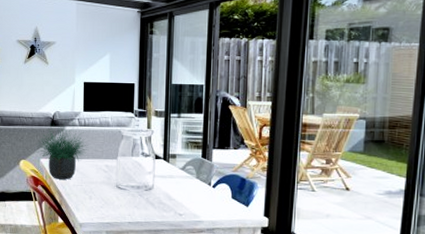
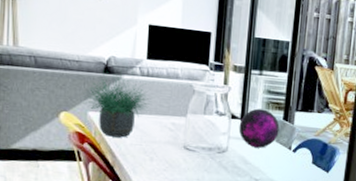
decorative orb: none [162,148,199,185] -> present [239,108,280,148]

